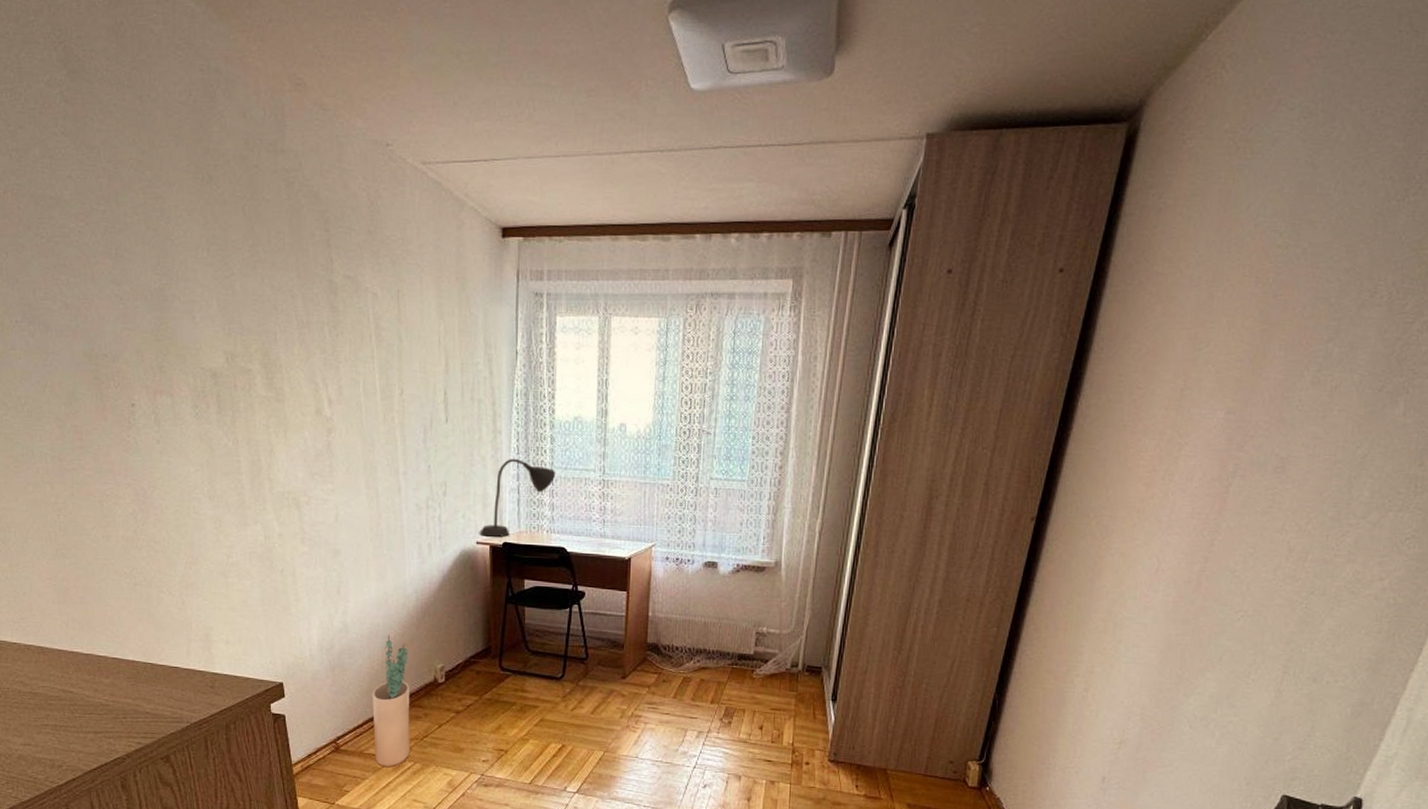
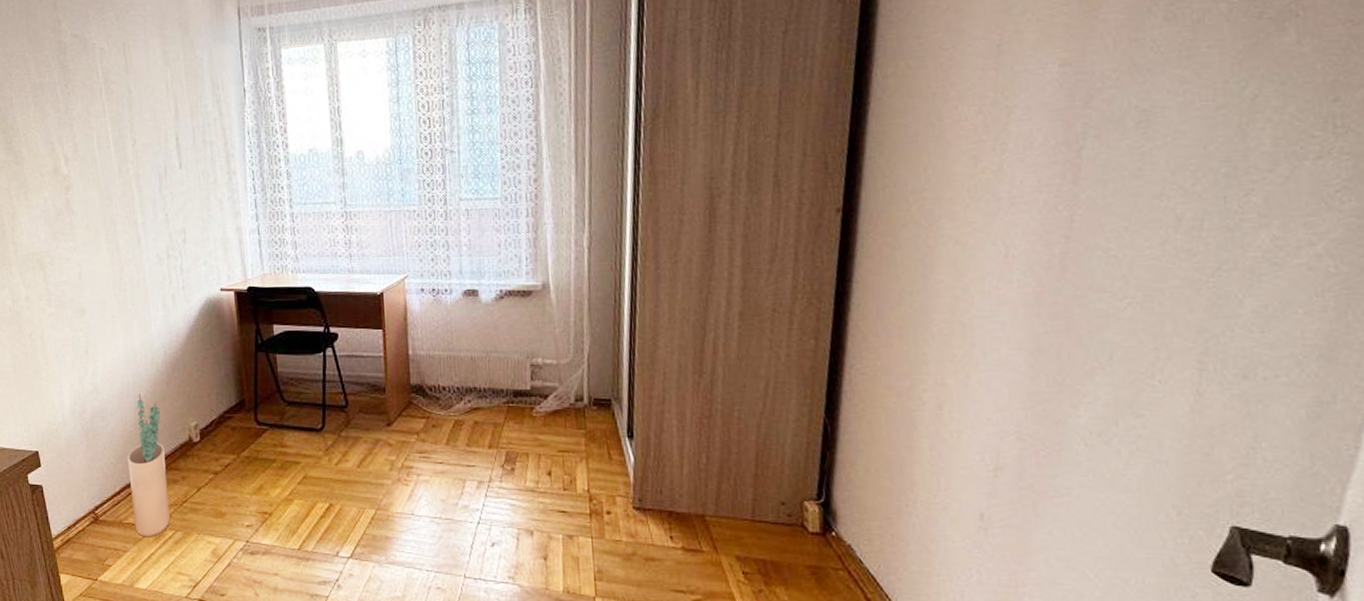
desk lamp: present [478,459,556,537] -> none [221,199,296,282]

